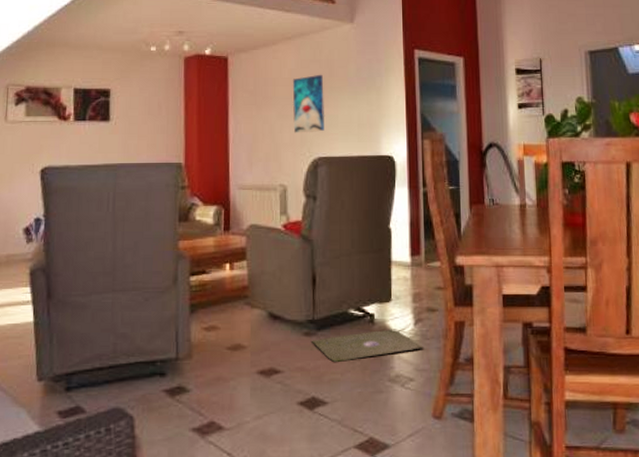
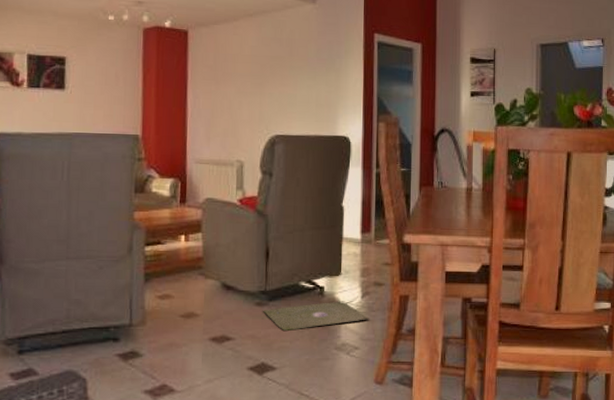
wall art: present [292,74,325,133] -> none [252,53,284,111]

